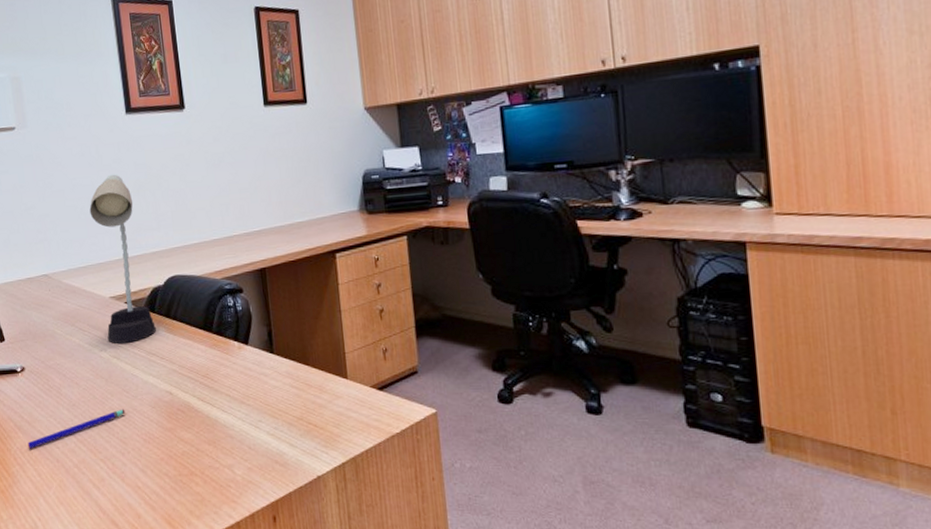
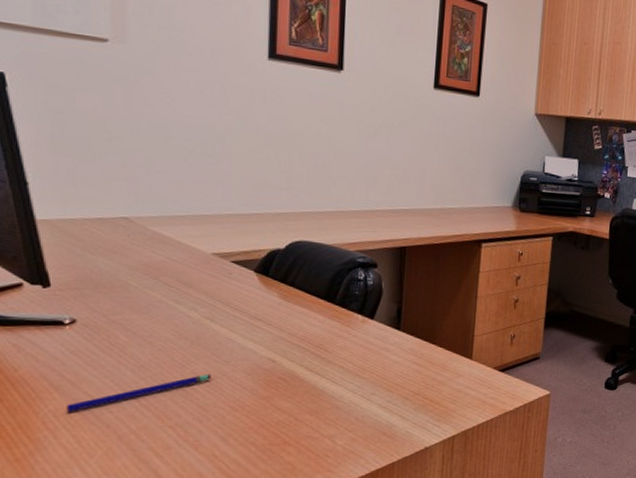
desk lamp: present [89,174,156,343] -> none [201,121,267,305]

